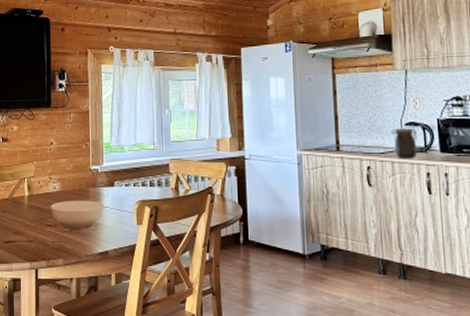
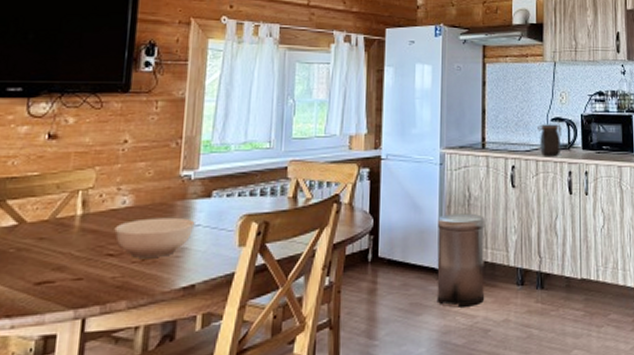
pedal bin: none [299,207,347,289] -> present [437,213,485,308]

